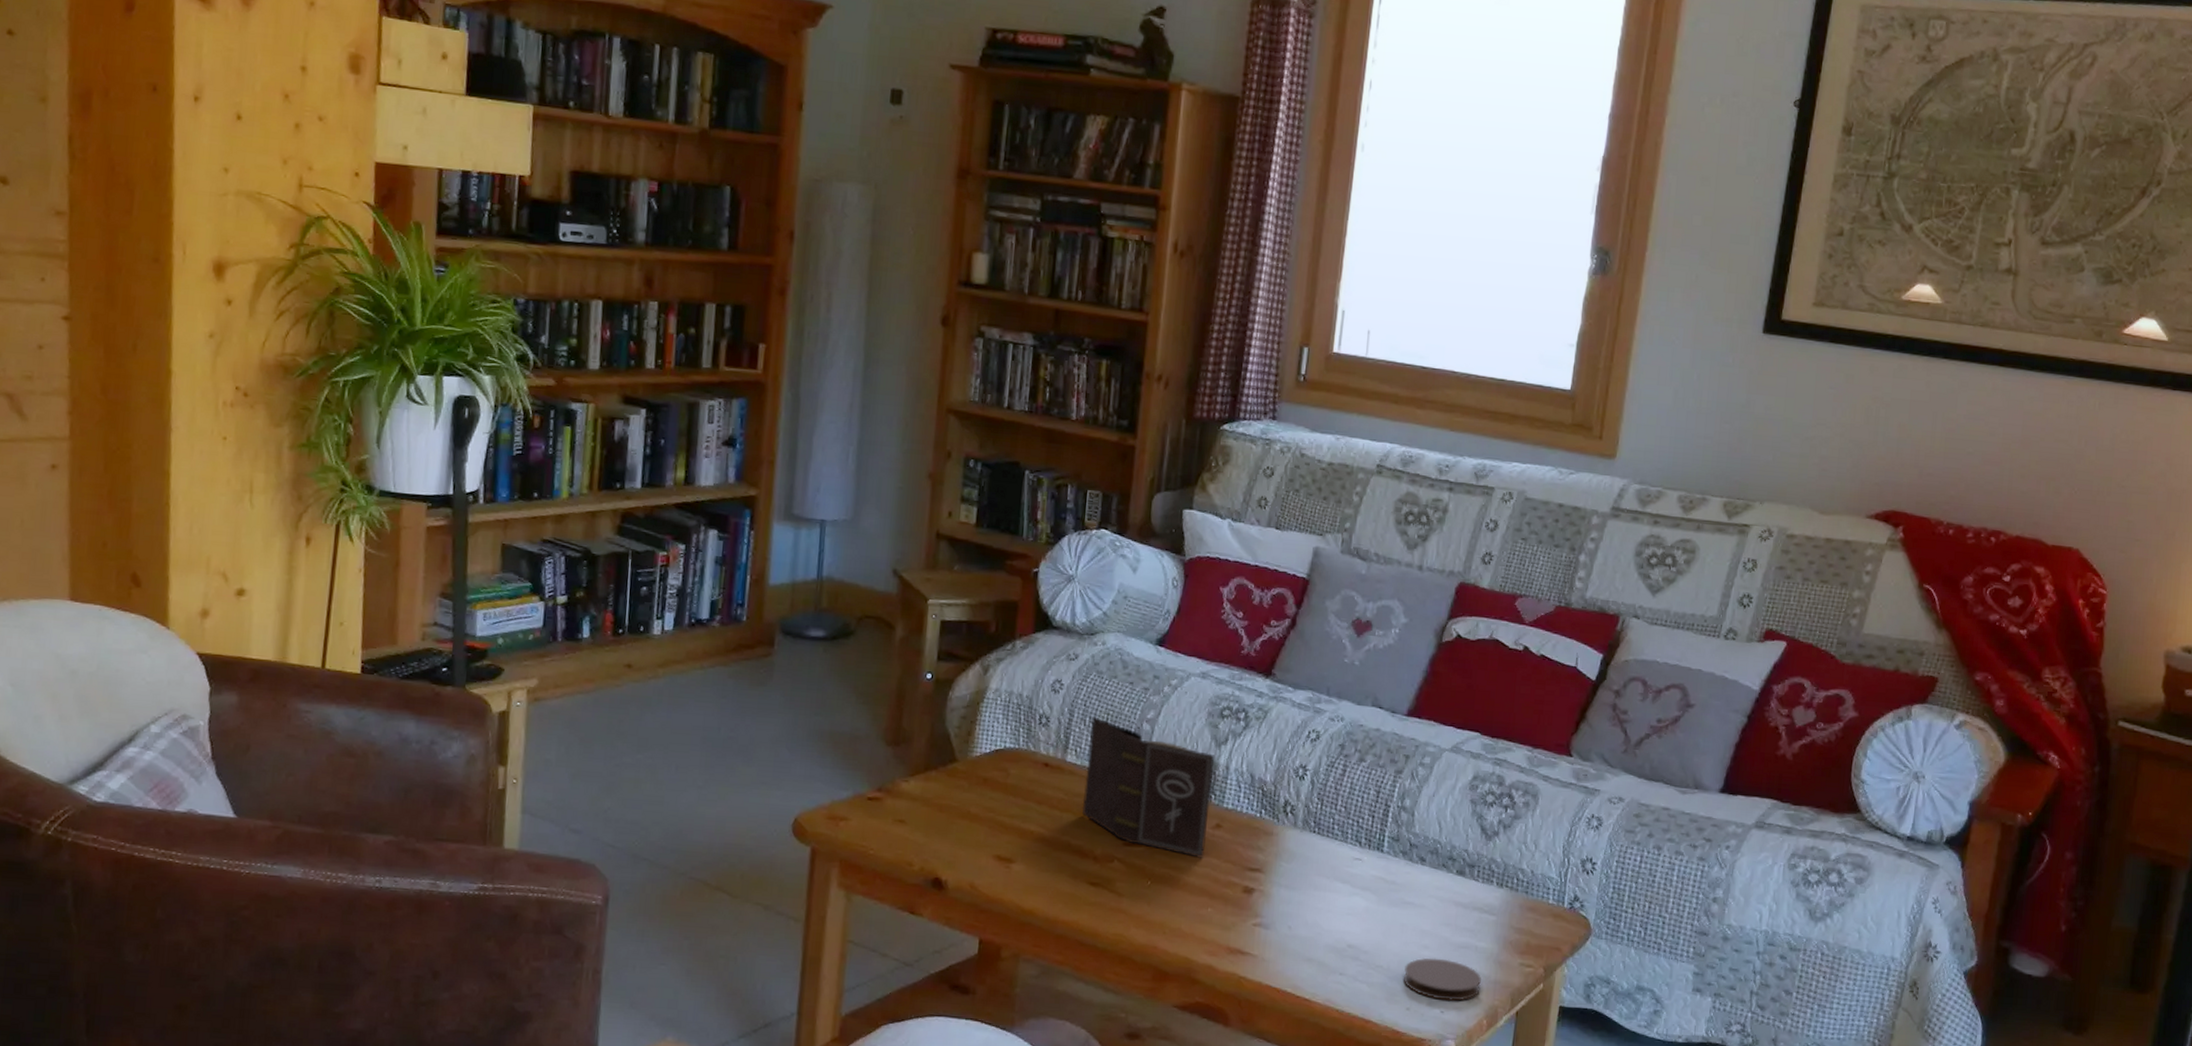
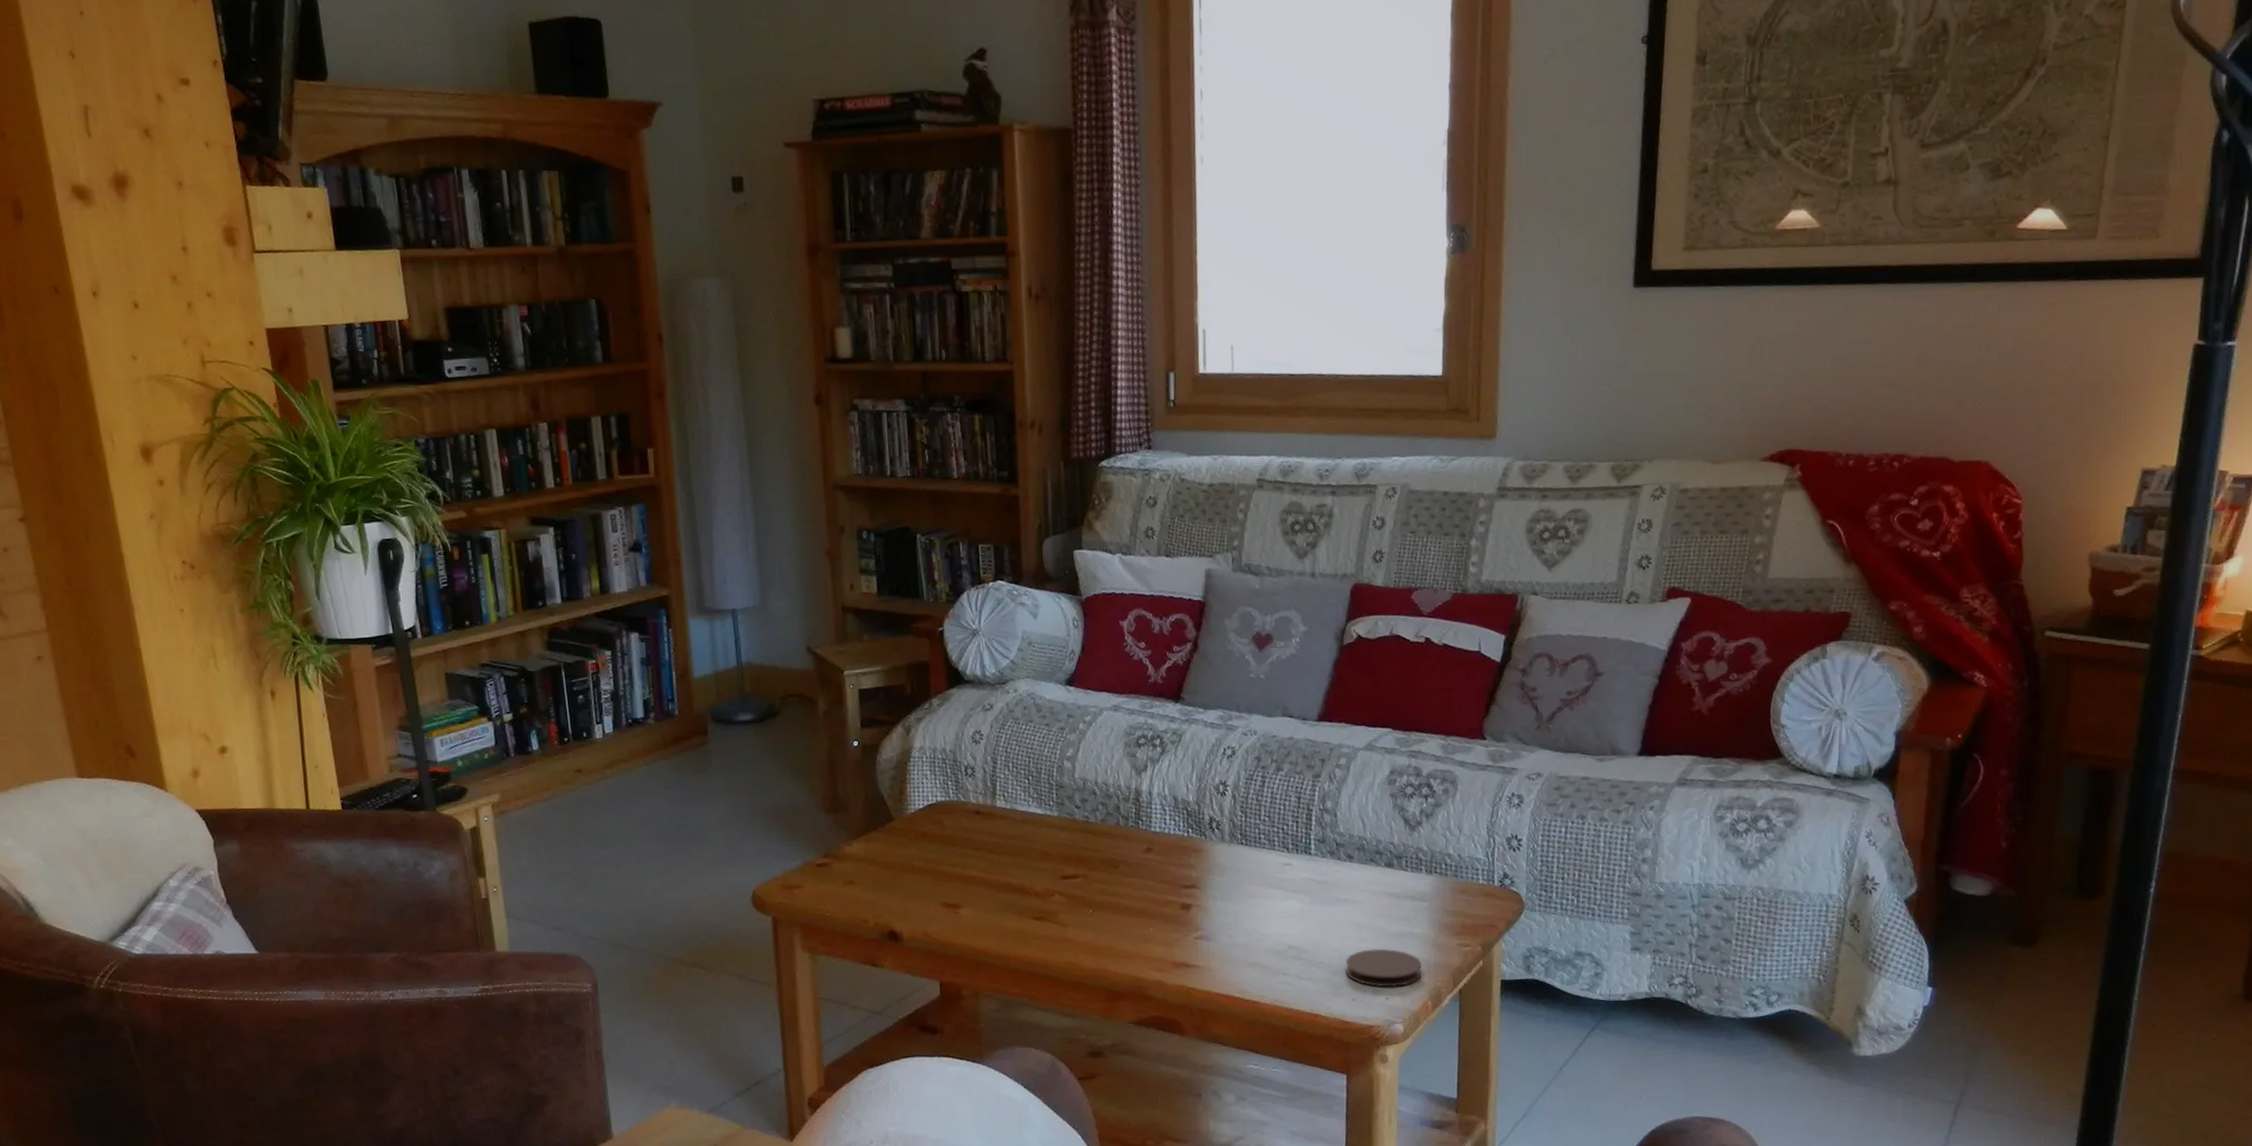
book: present [1082,716,1215,858] -> none [1014,761,1140,882]

